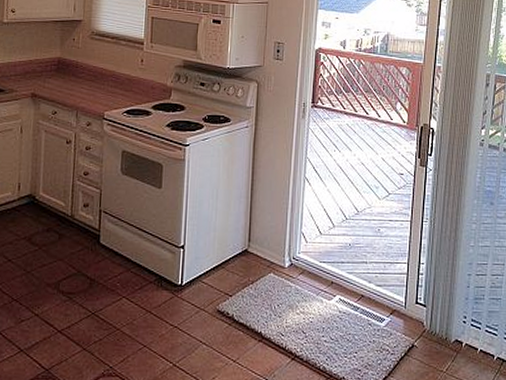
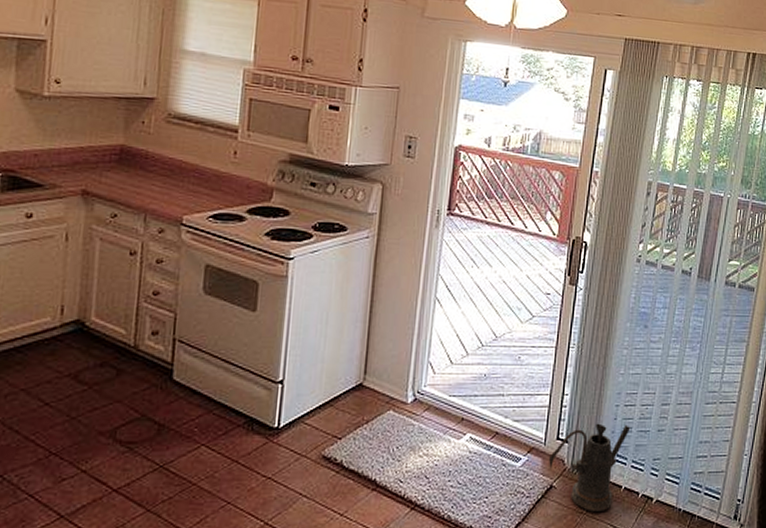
watering can: none [410,290,483,371] -> present [549,423,631,512]

